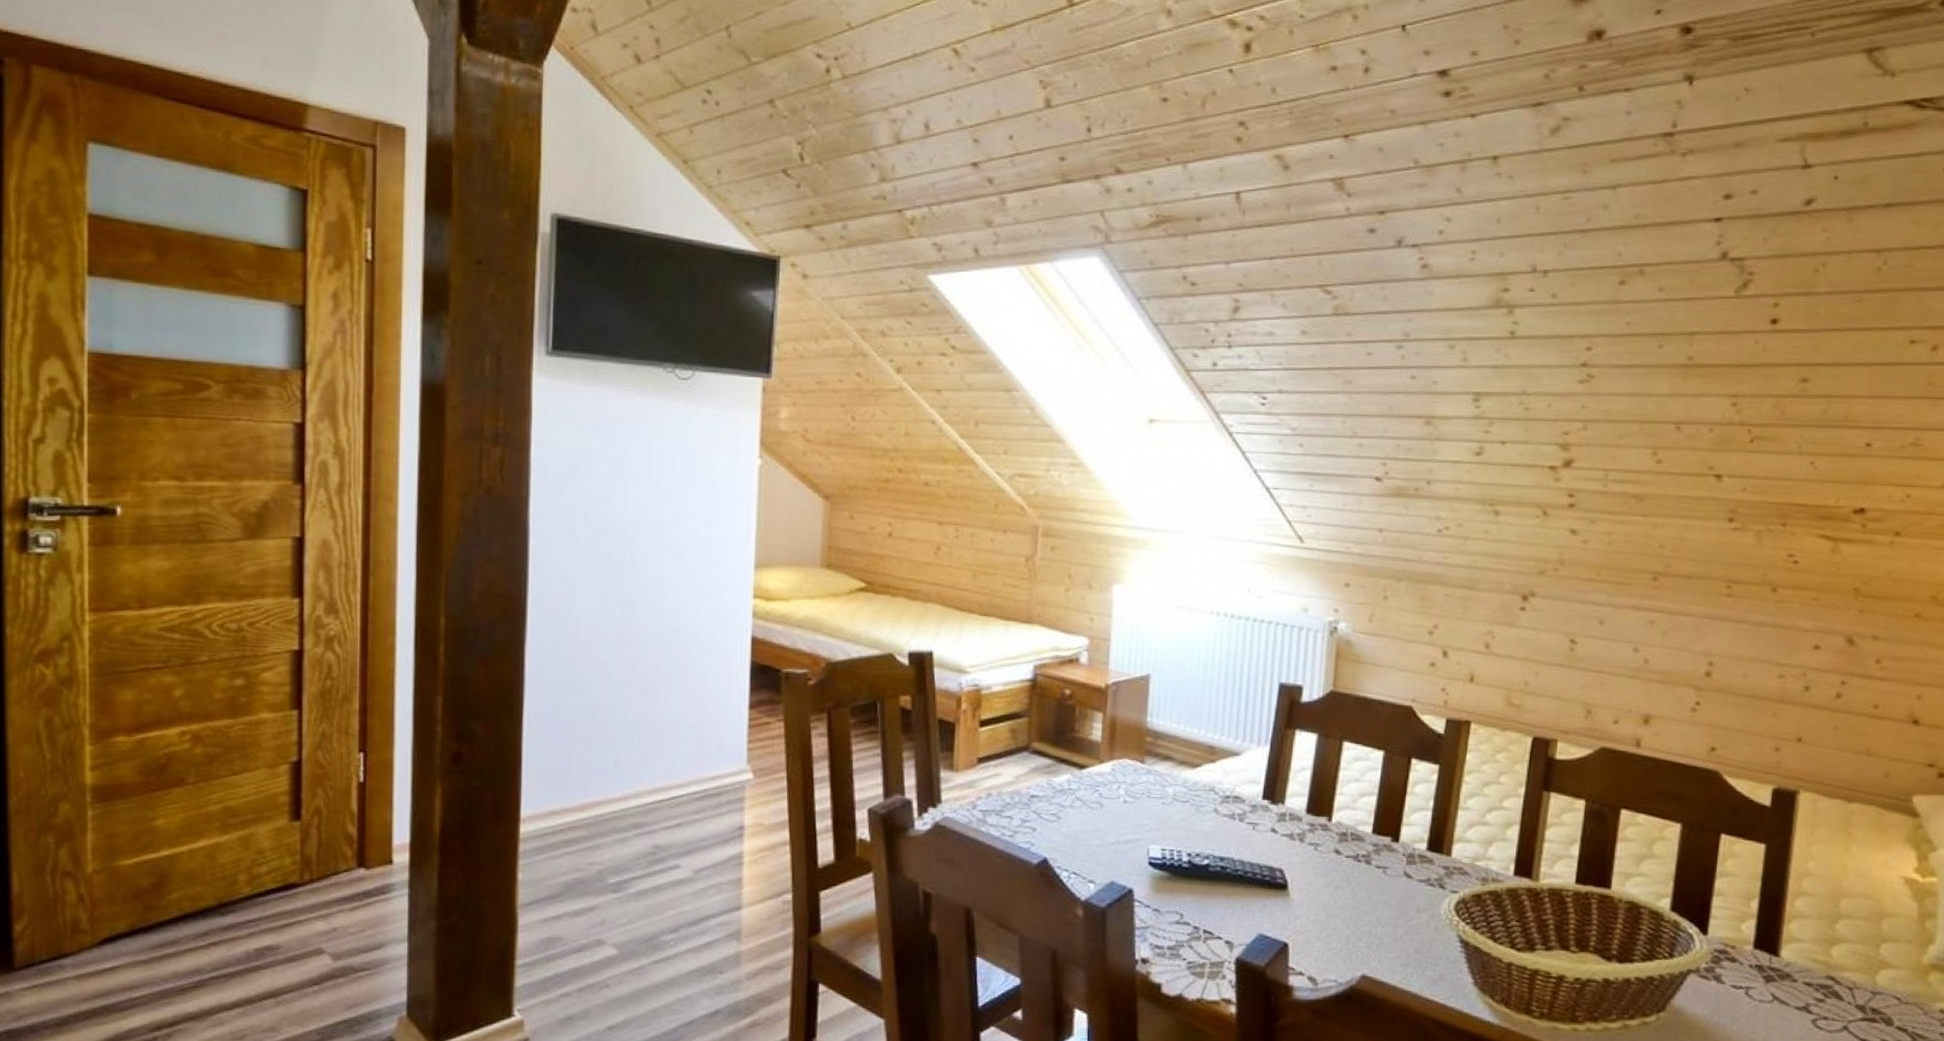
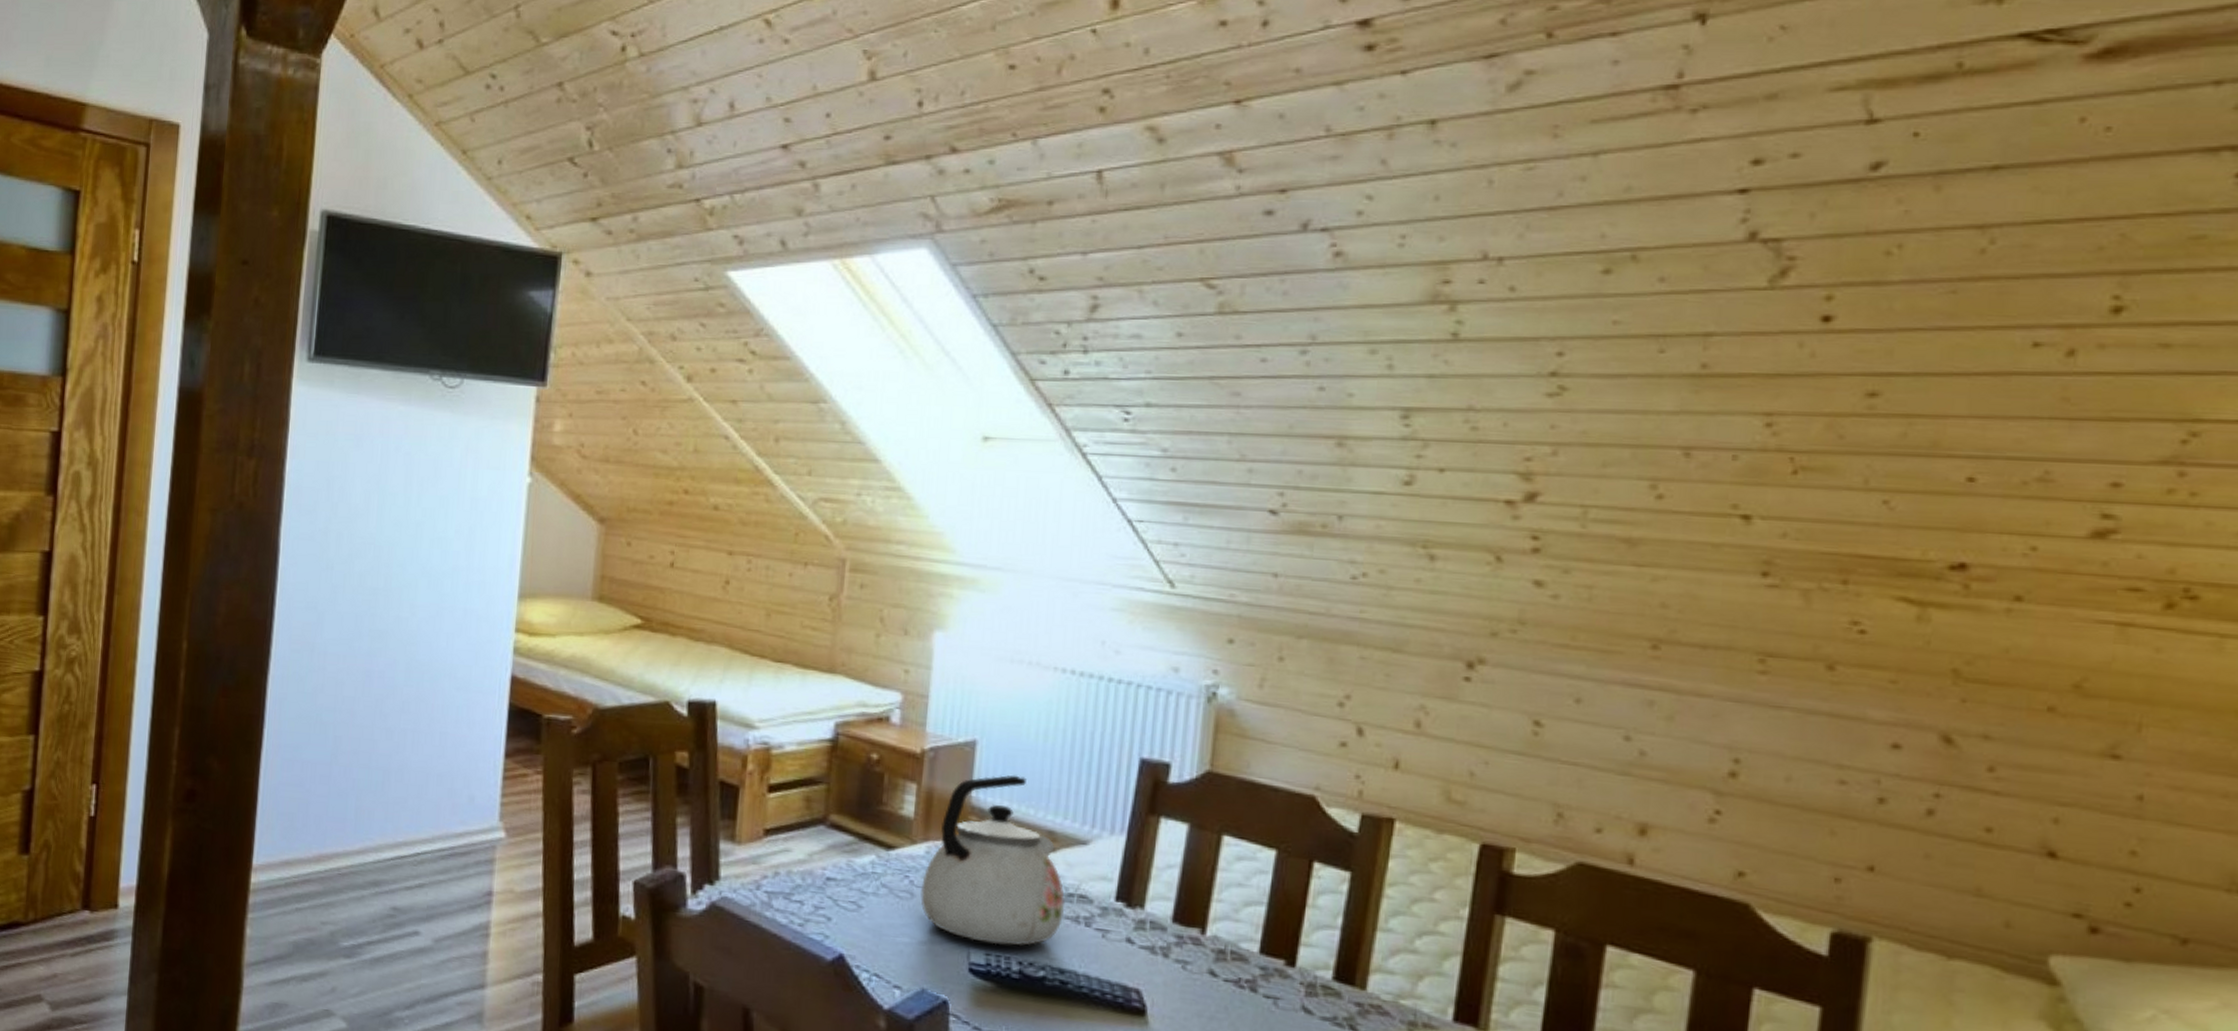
kettle: none [1108,701,1223,842] -> present [920,775,1065,946]

